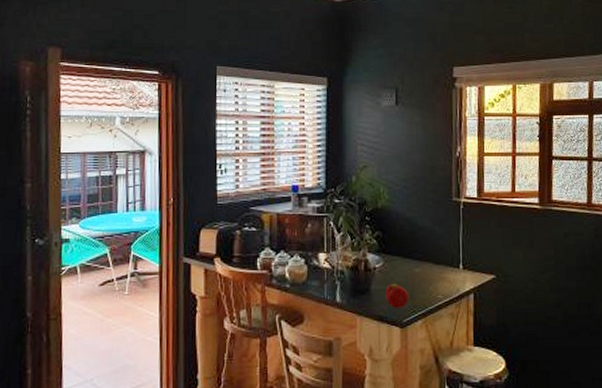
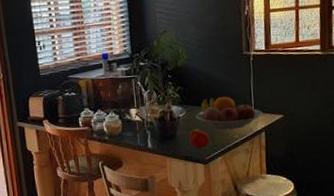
fruit bowl: none [395,247,472,288] -> present [196,96,263,130]

